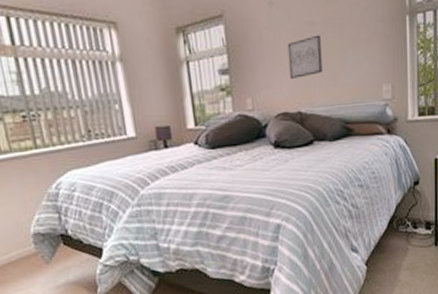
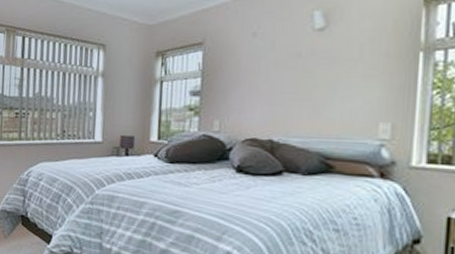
wall art: present [287,34,323,79] -> none [264,66,306,106]

